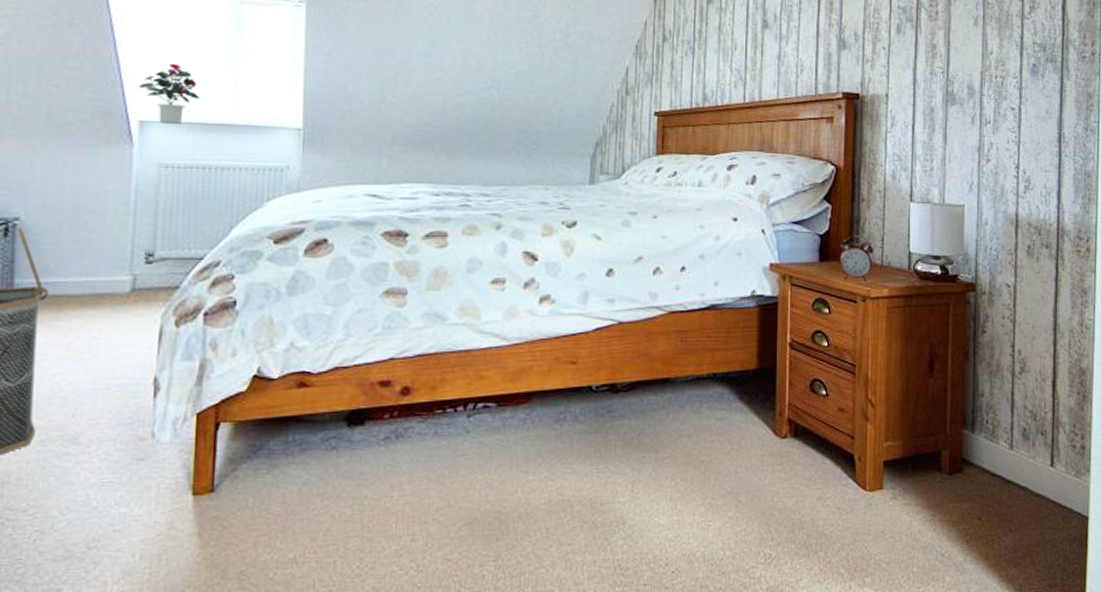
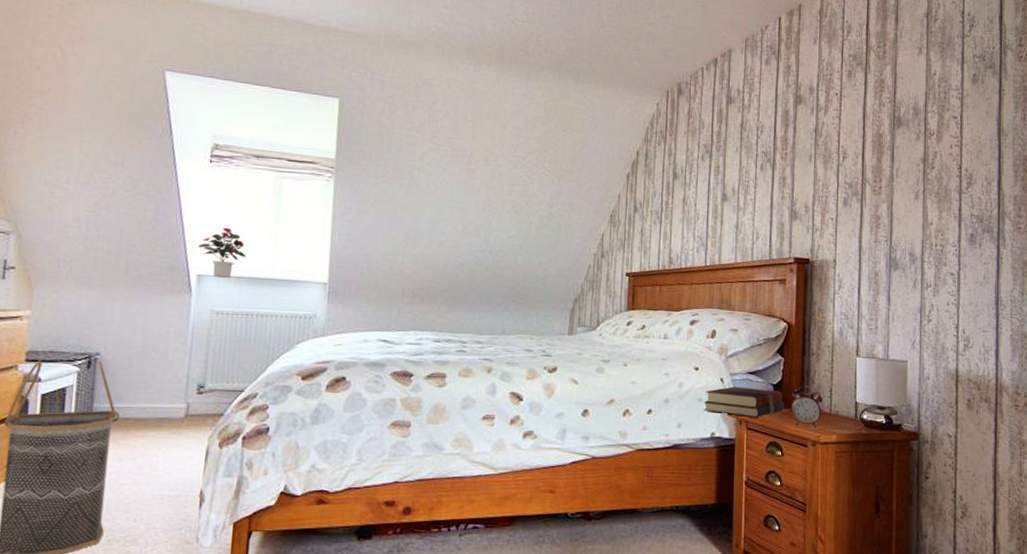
books: none [743,238,833,272] -> present [703,386,785,417]

